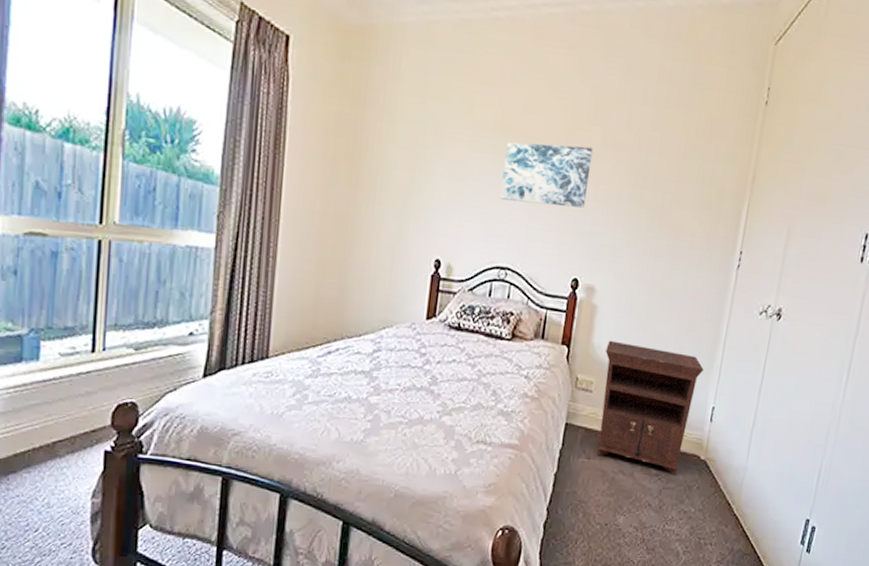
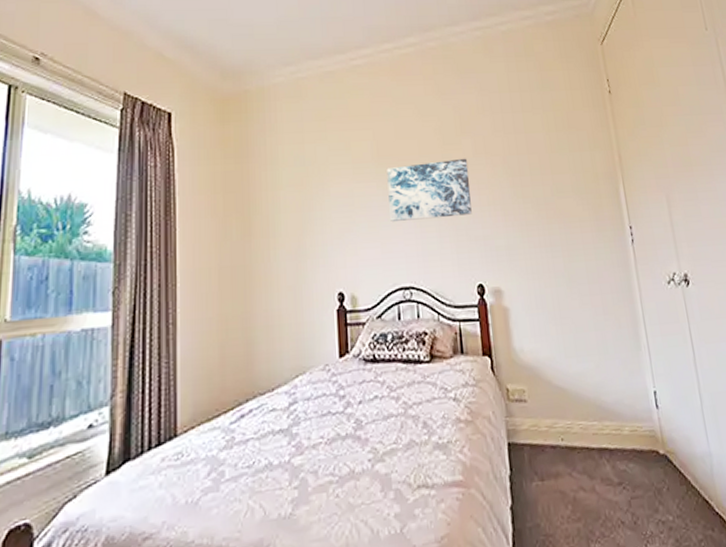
nightstand: present [597,340,704,476] -> none [528,340,641,481]

